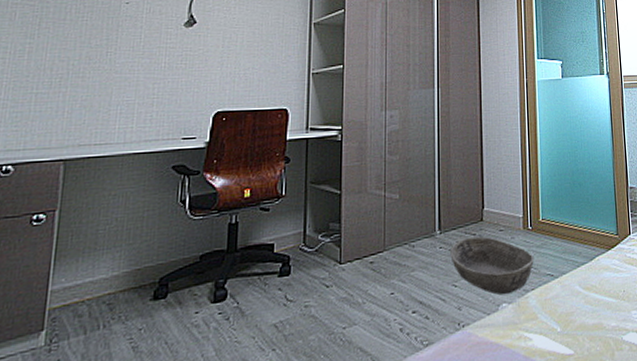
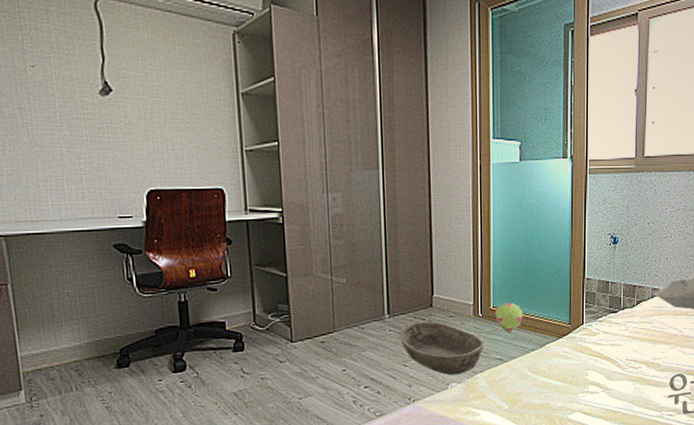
ball: none [544,214,572,247] -> present [495,302,523,334]

